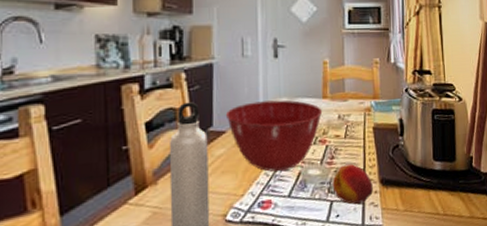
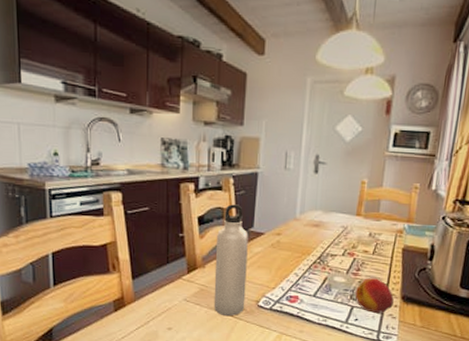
mixing bowl: present [225,100,323,172] -> none [265,211,355,274]

